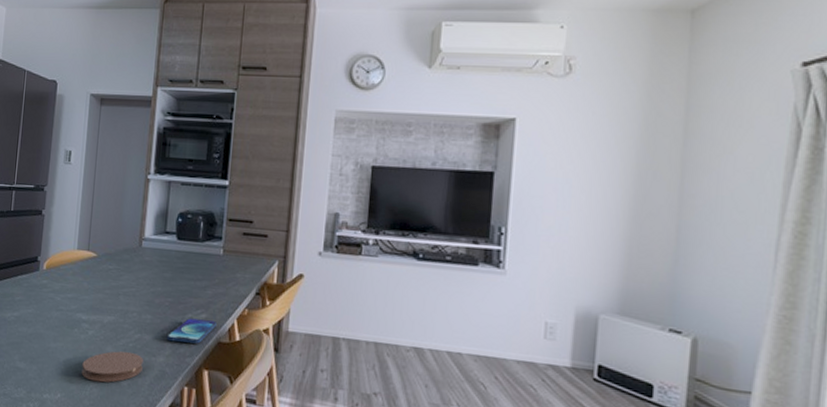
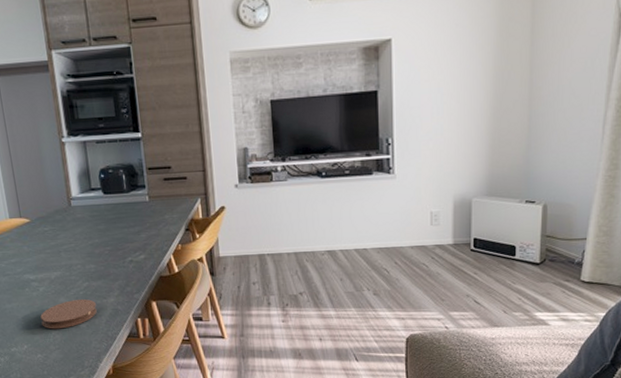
smartphone: present [166,318,217,344] -> none [112,259,156,284]

